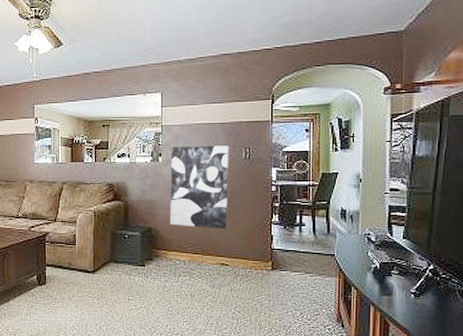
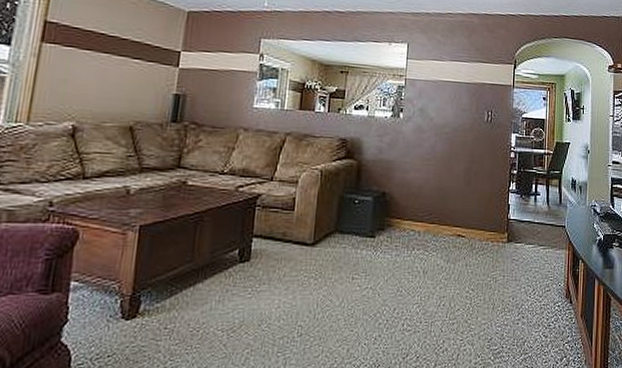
wall art: present [170,145,229,230] -> none [407,102,472,197]

